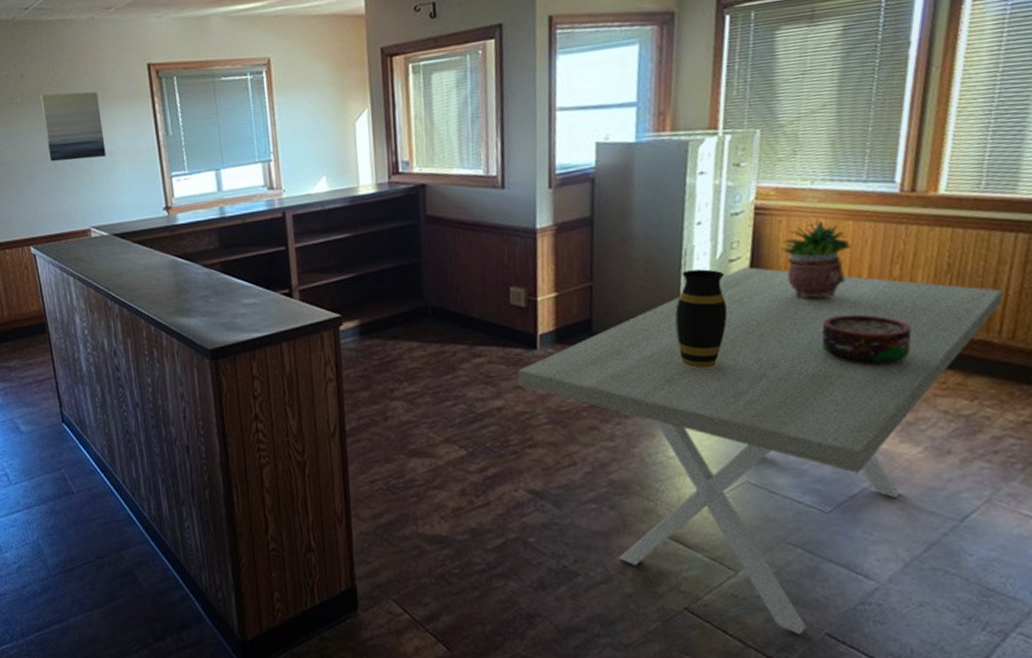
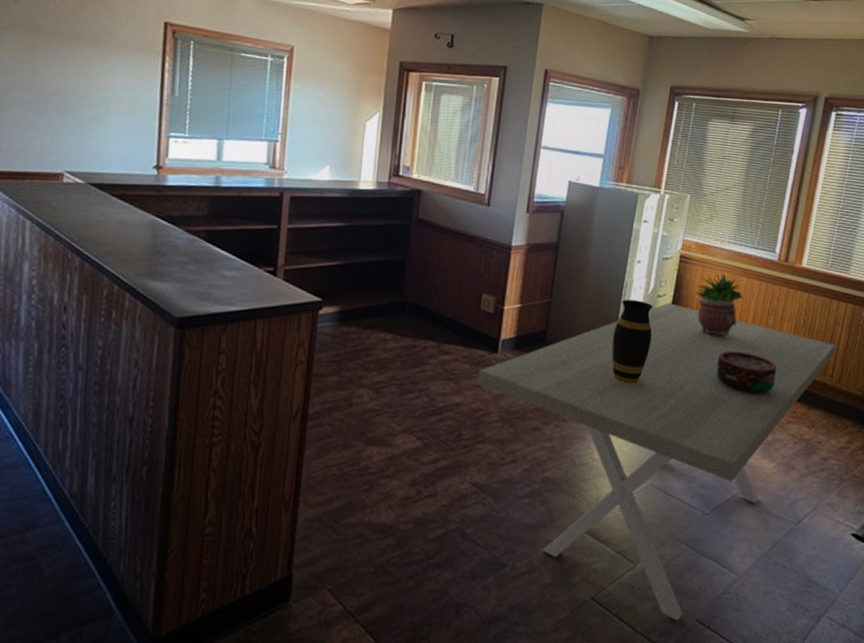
wall art: present [40,91,106,162] -> none [30,24,103,103]

